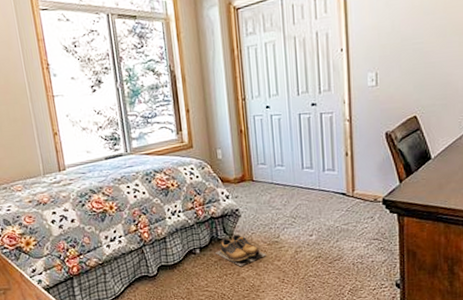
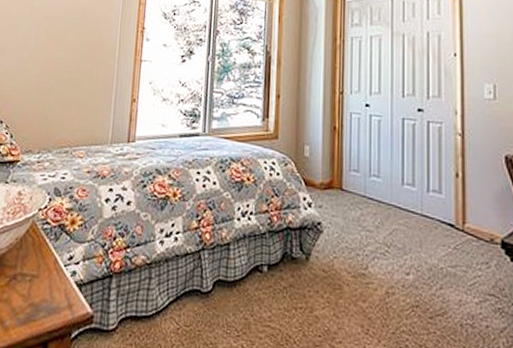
shoes: present [214,234,266,267] -> none [285,254,349,301]

